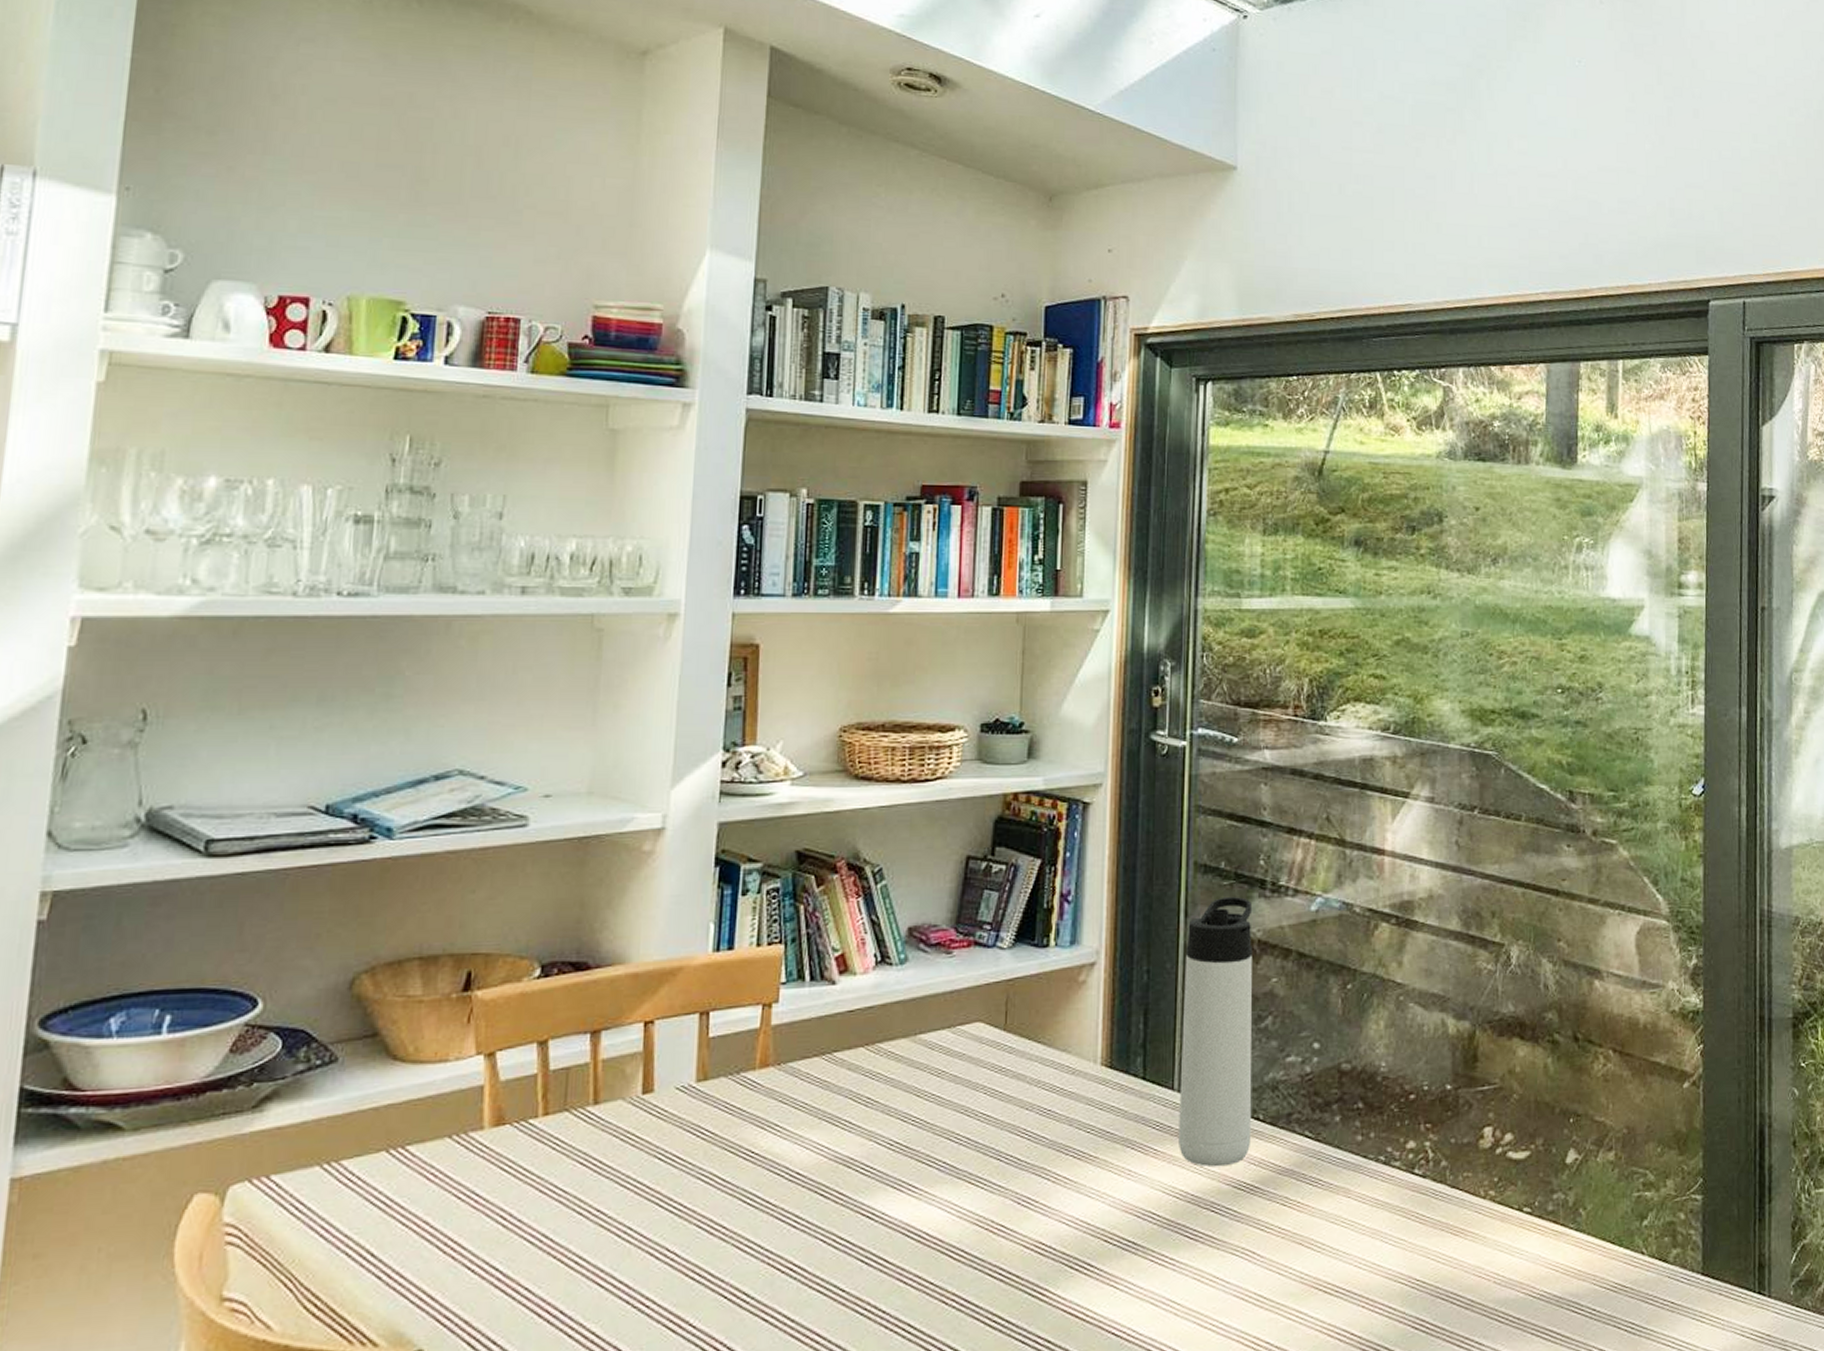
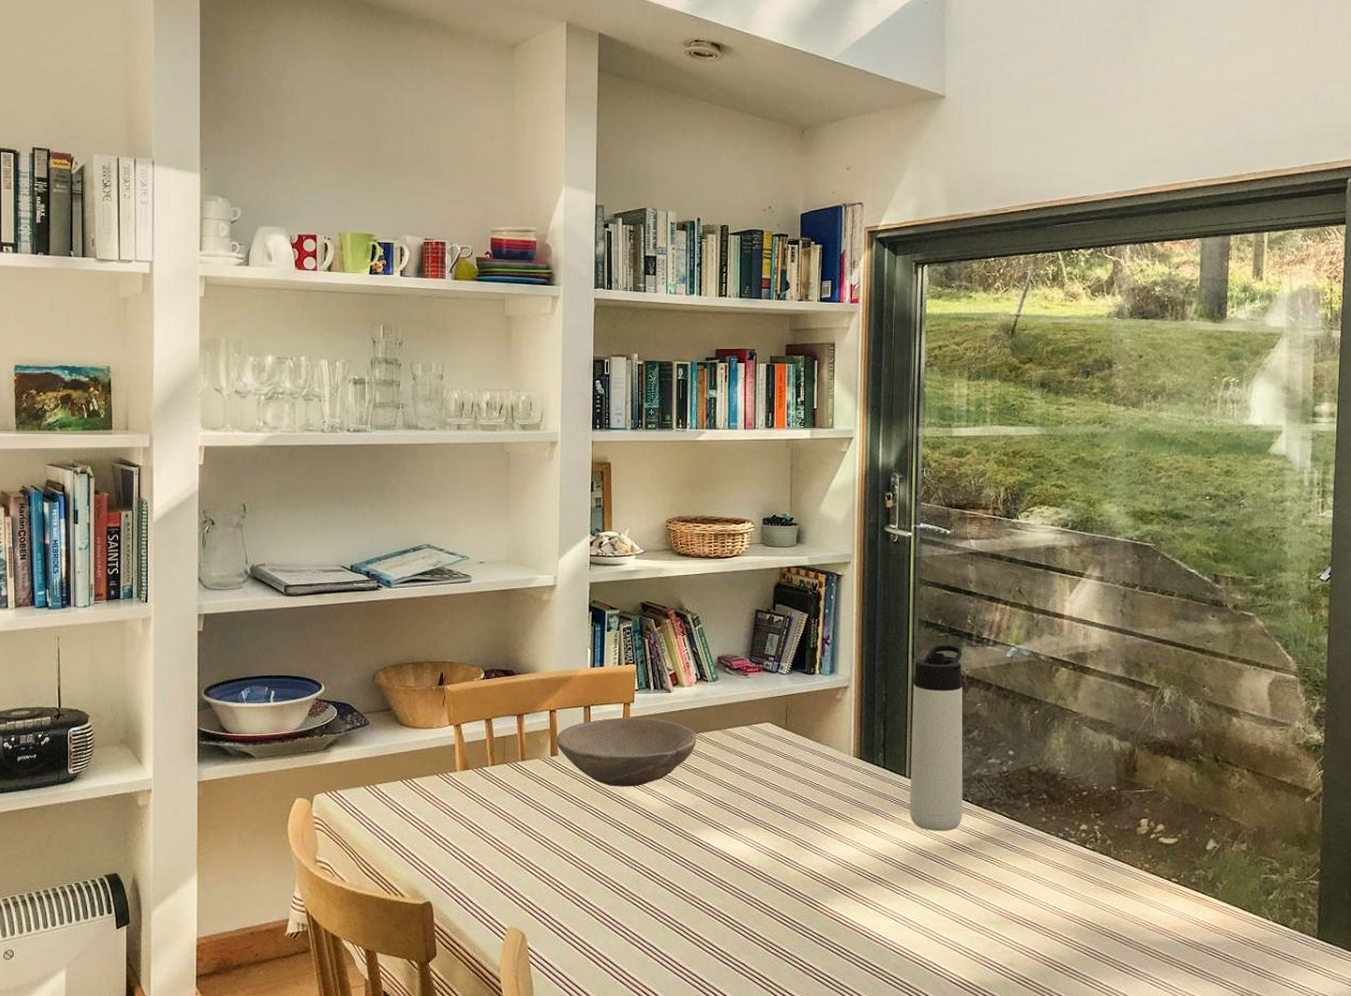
bowl: none [652,1024,872,1136] -> present [556,717,697,787]

